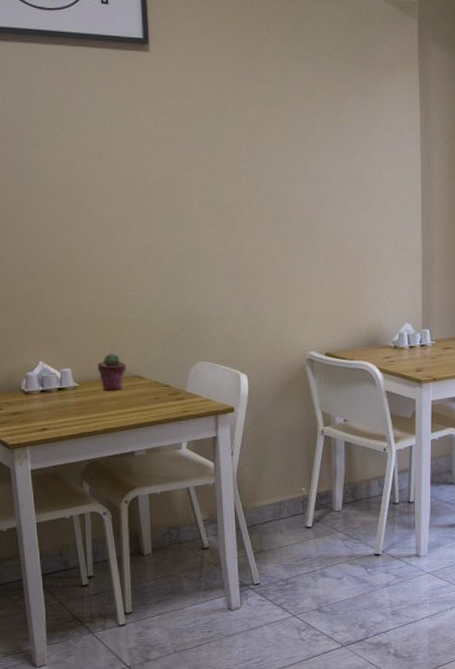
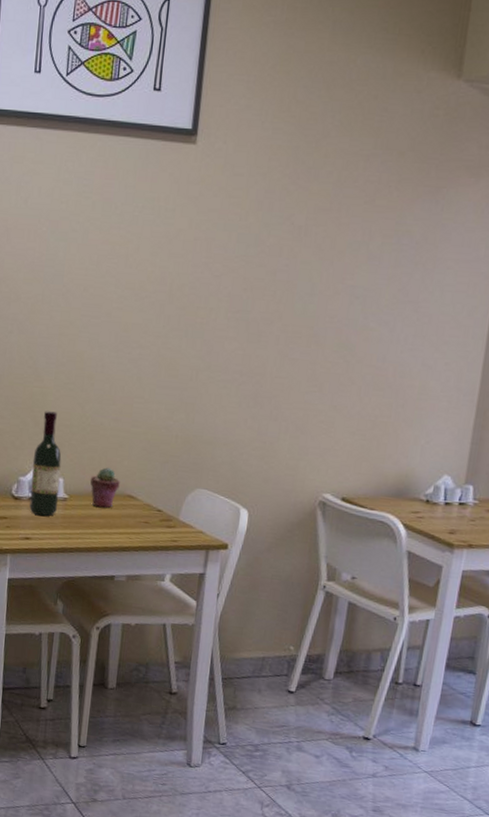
wine bottle: none [37,307,70,407] -> present [29,411,62,516]

